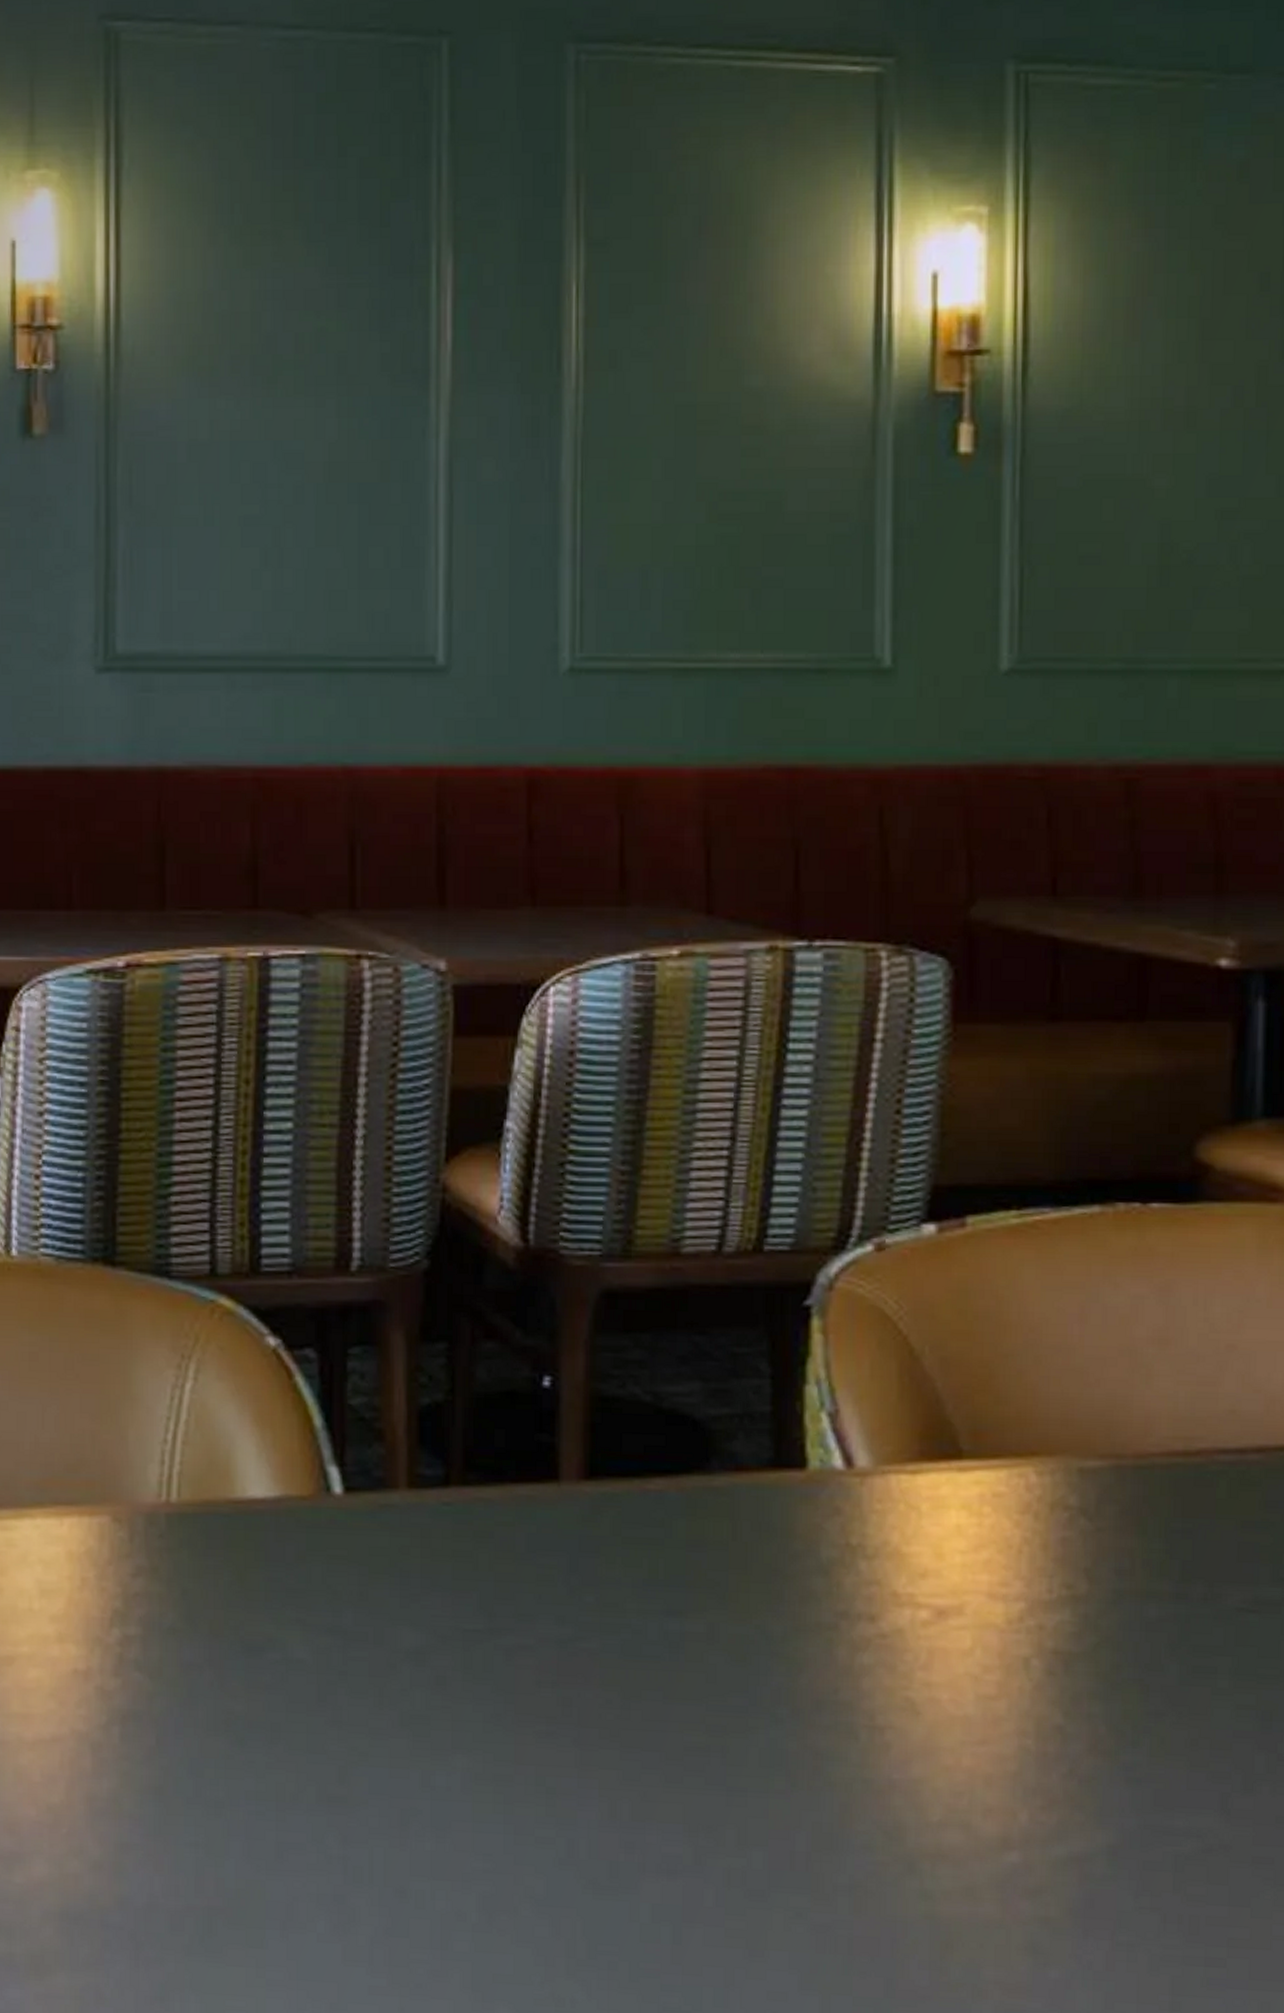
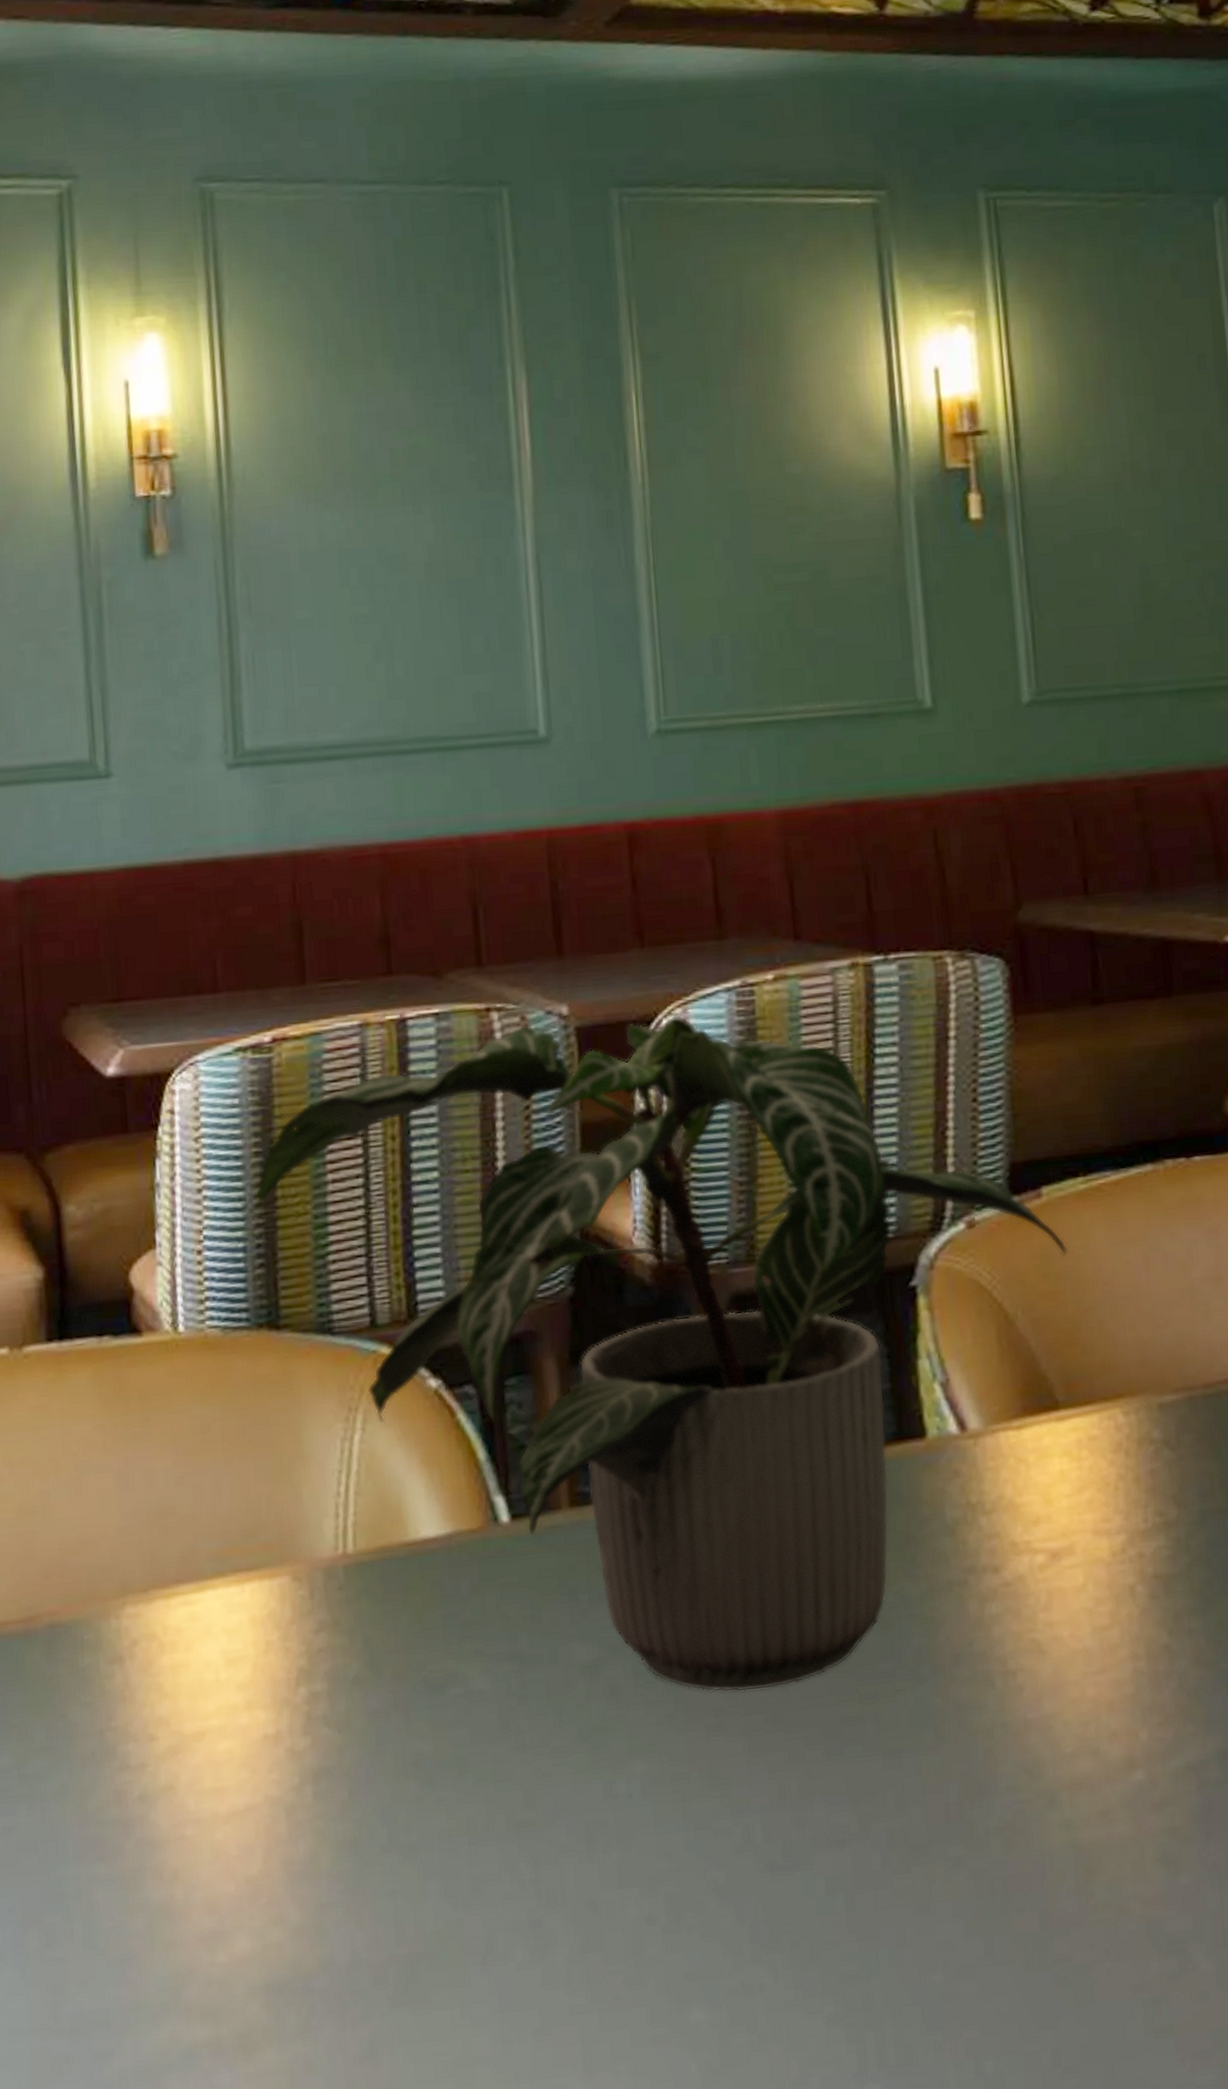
potted plant: none [98,977,990,1705] -> present [255,1014,1068,1693]

